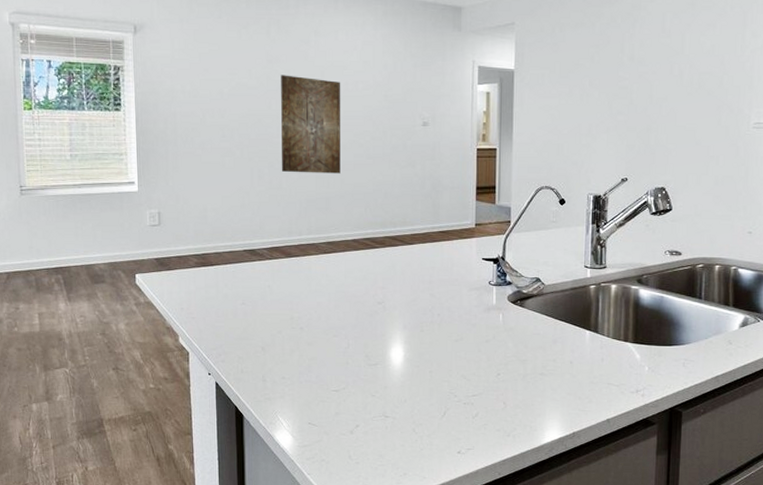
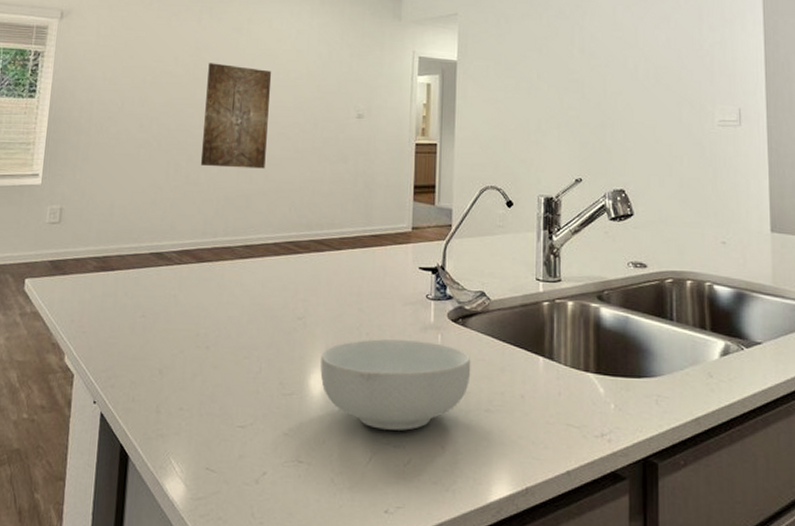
cereal bowl: none [400,319,528,391] -> present [320,339,471,431]

